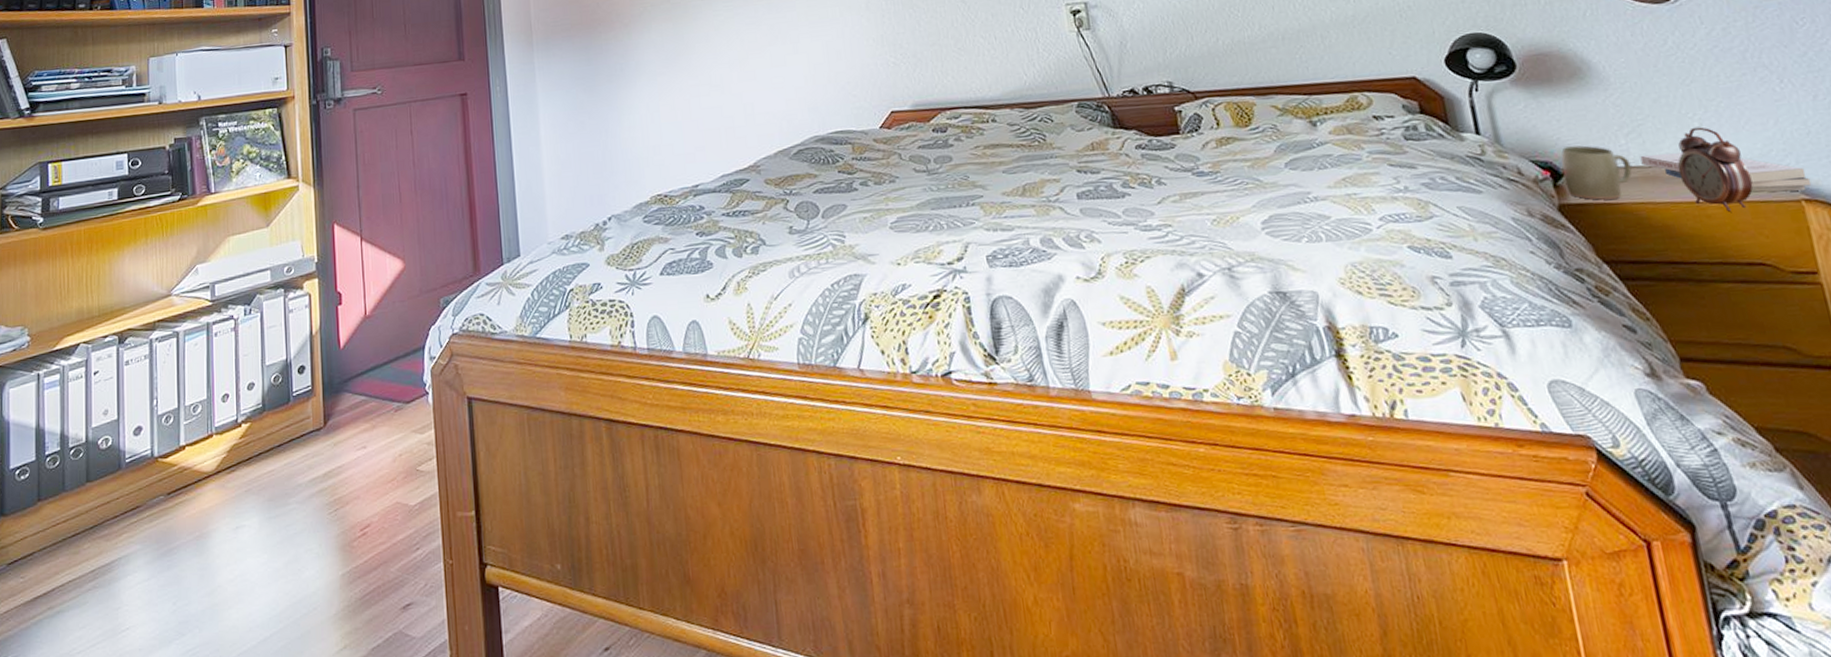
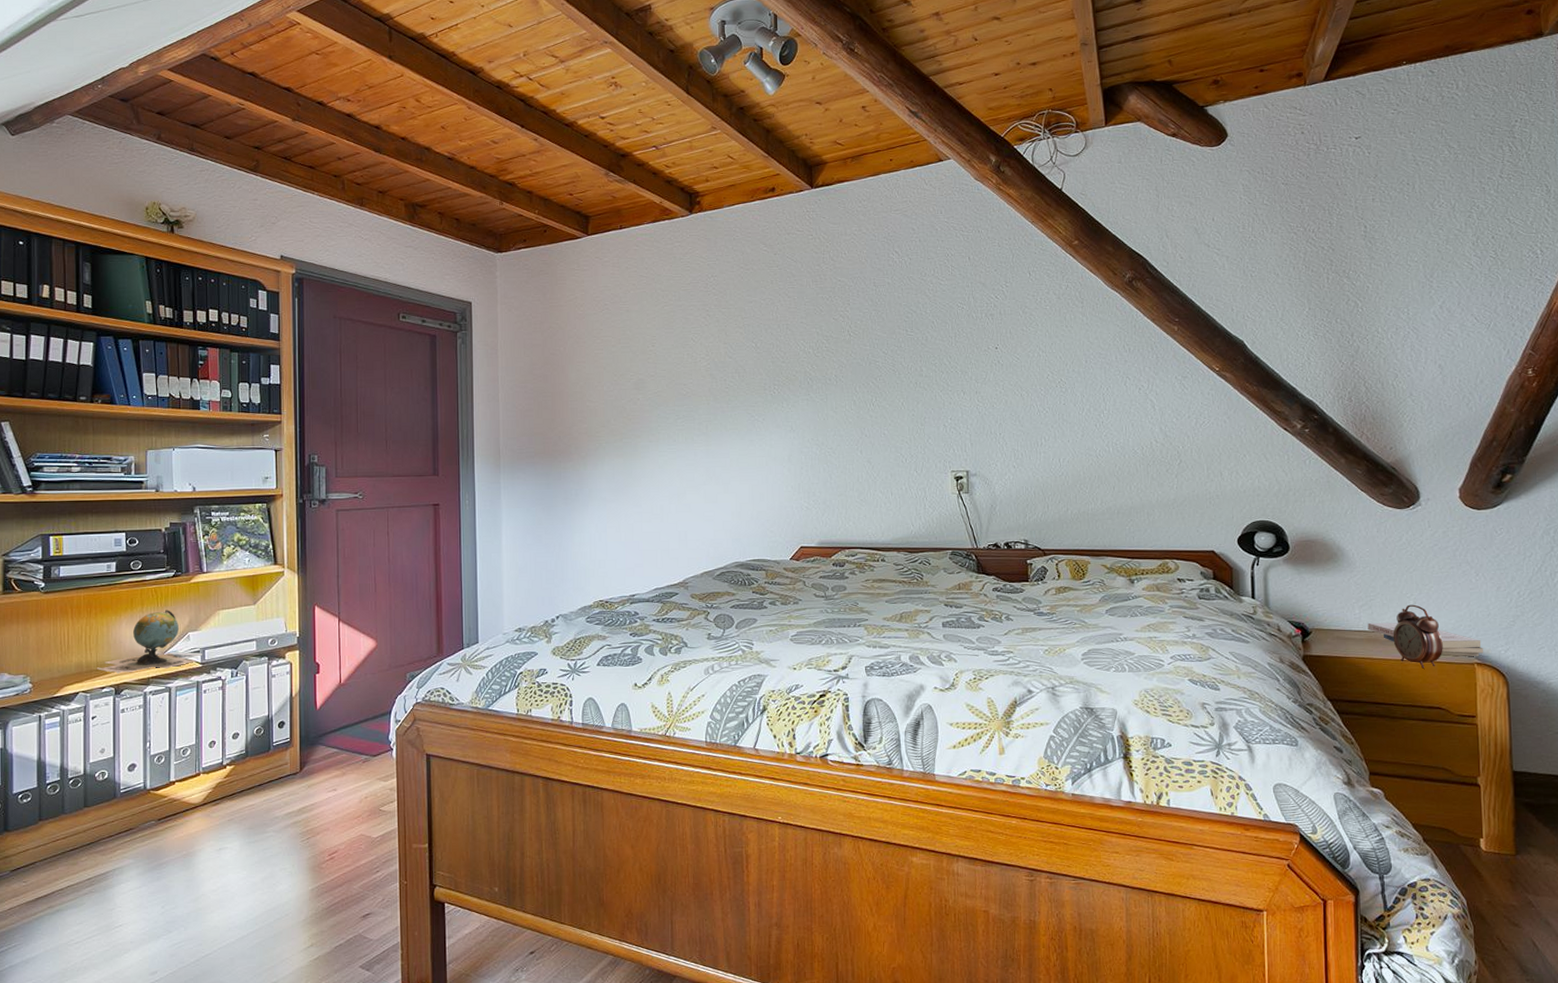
globe: none [99,240,213,319] -> present [97,610,203,674]
mug: present [1561,145,1632,200] -> none [1310,612,1360,654]

